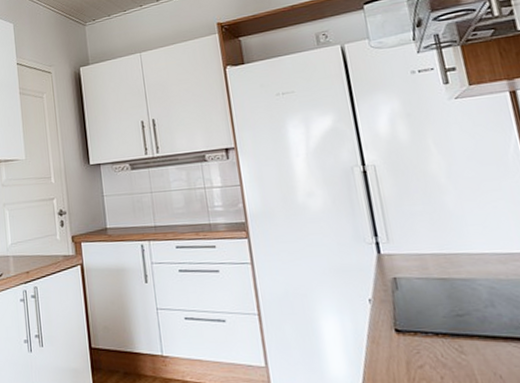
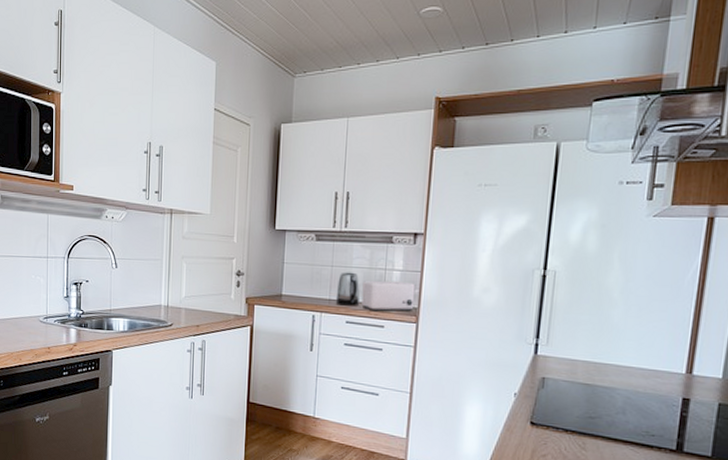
kettle: none [159,195,186,231] -> present [335,272,360,306]
toaster: none [185,197,242,233] -> present [361,280,416,312]

